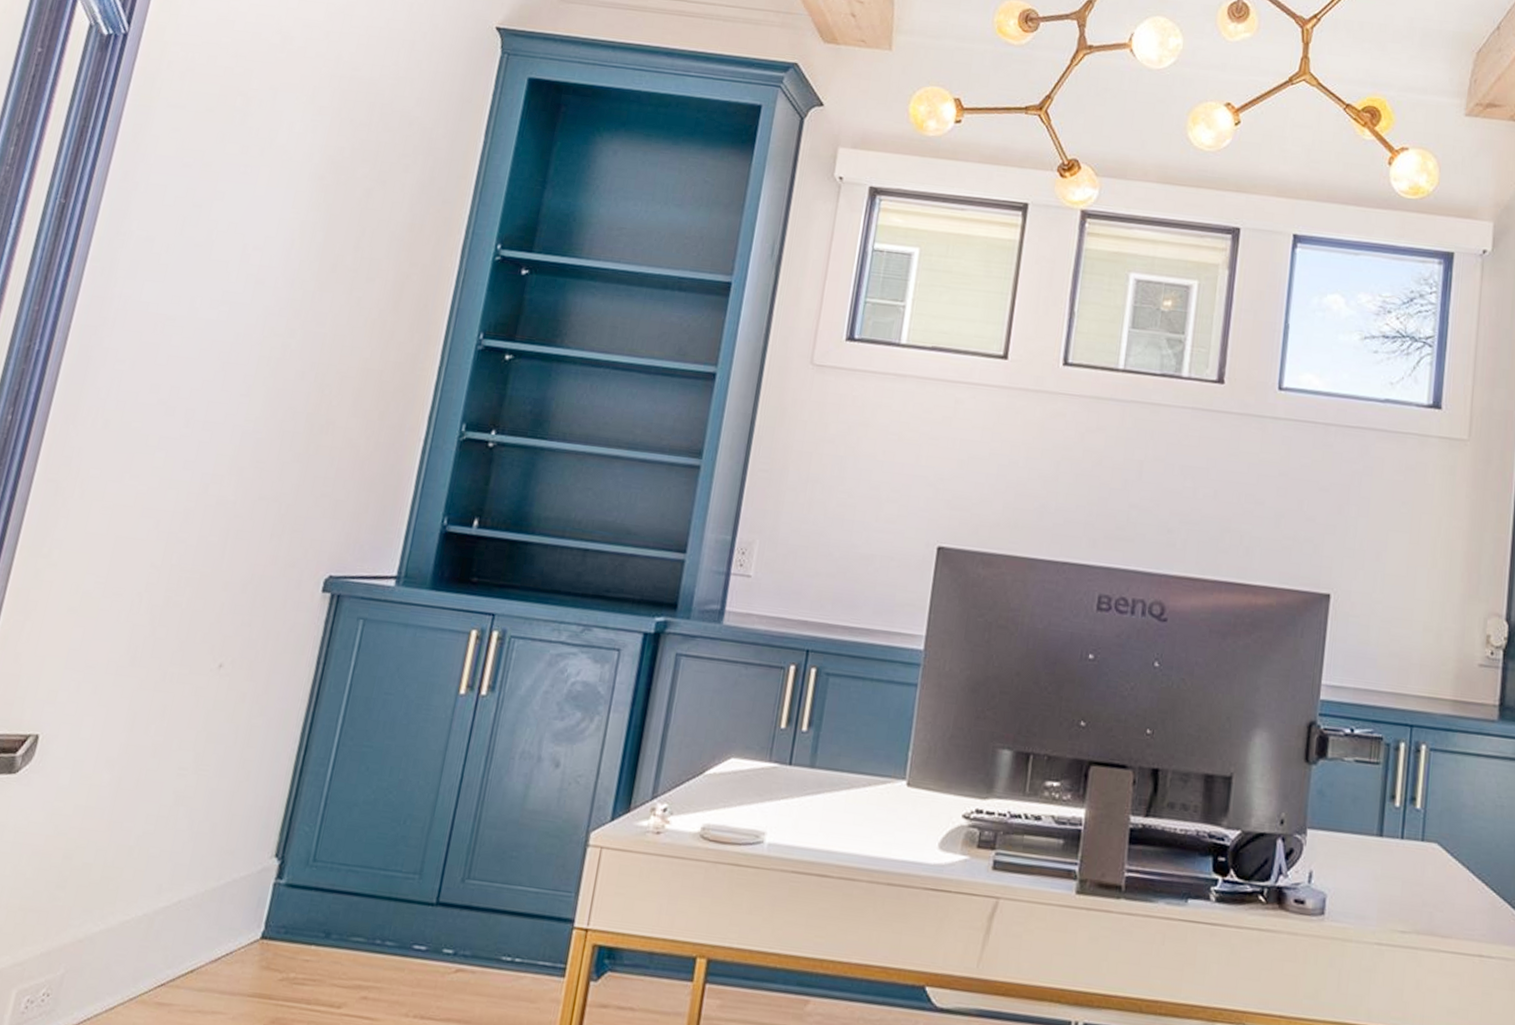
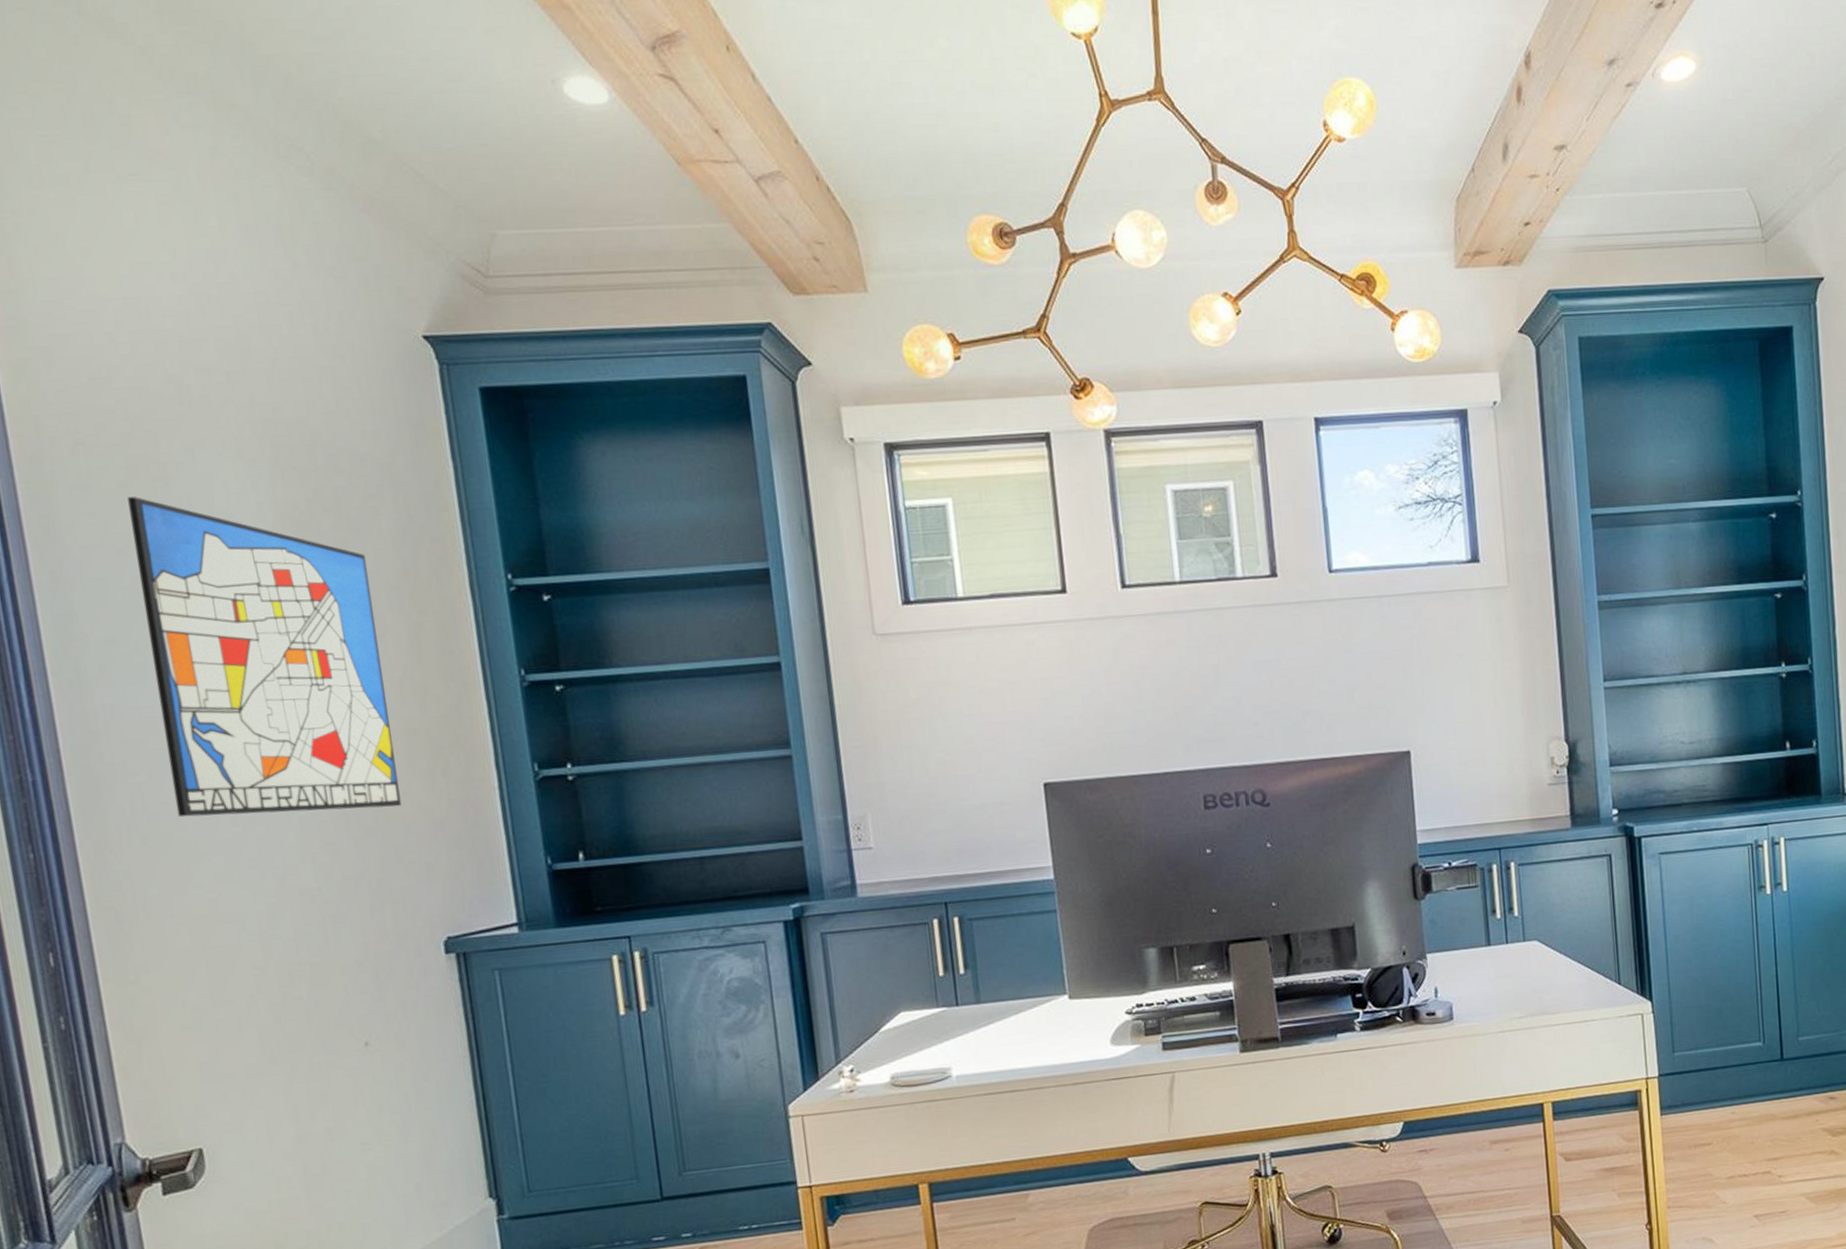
wall art: none [142,121,384,440] -> present [128,497,401,817]

